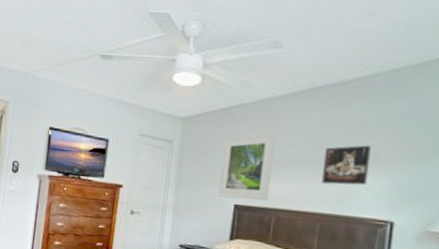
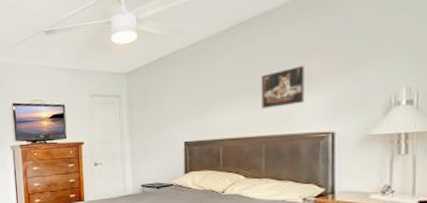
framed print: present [218,131,277,202] -> none [167,70,214,137]

